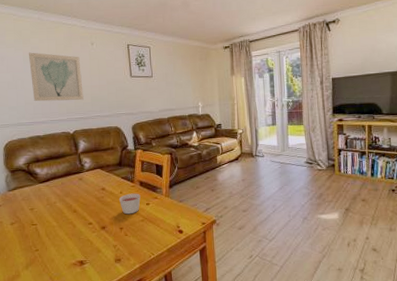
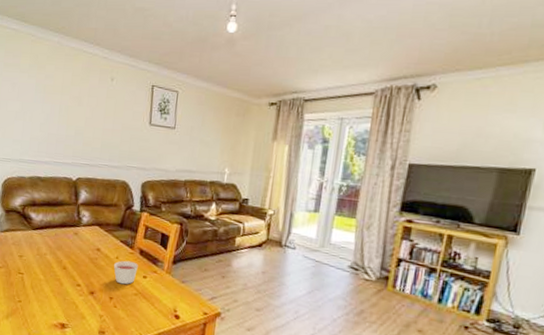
wall art: present [29,52,84,102] -> none [40,80,96,145]

